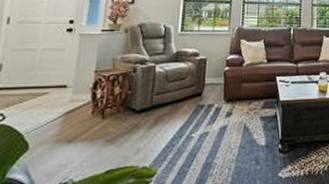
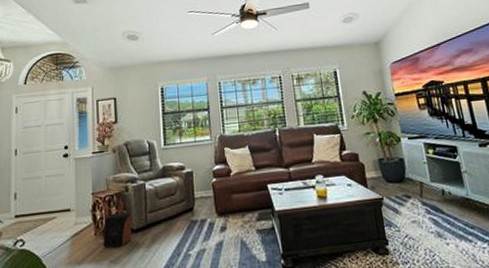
speaker: none [100,93,136,127] -> present [103,213,132,247]

